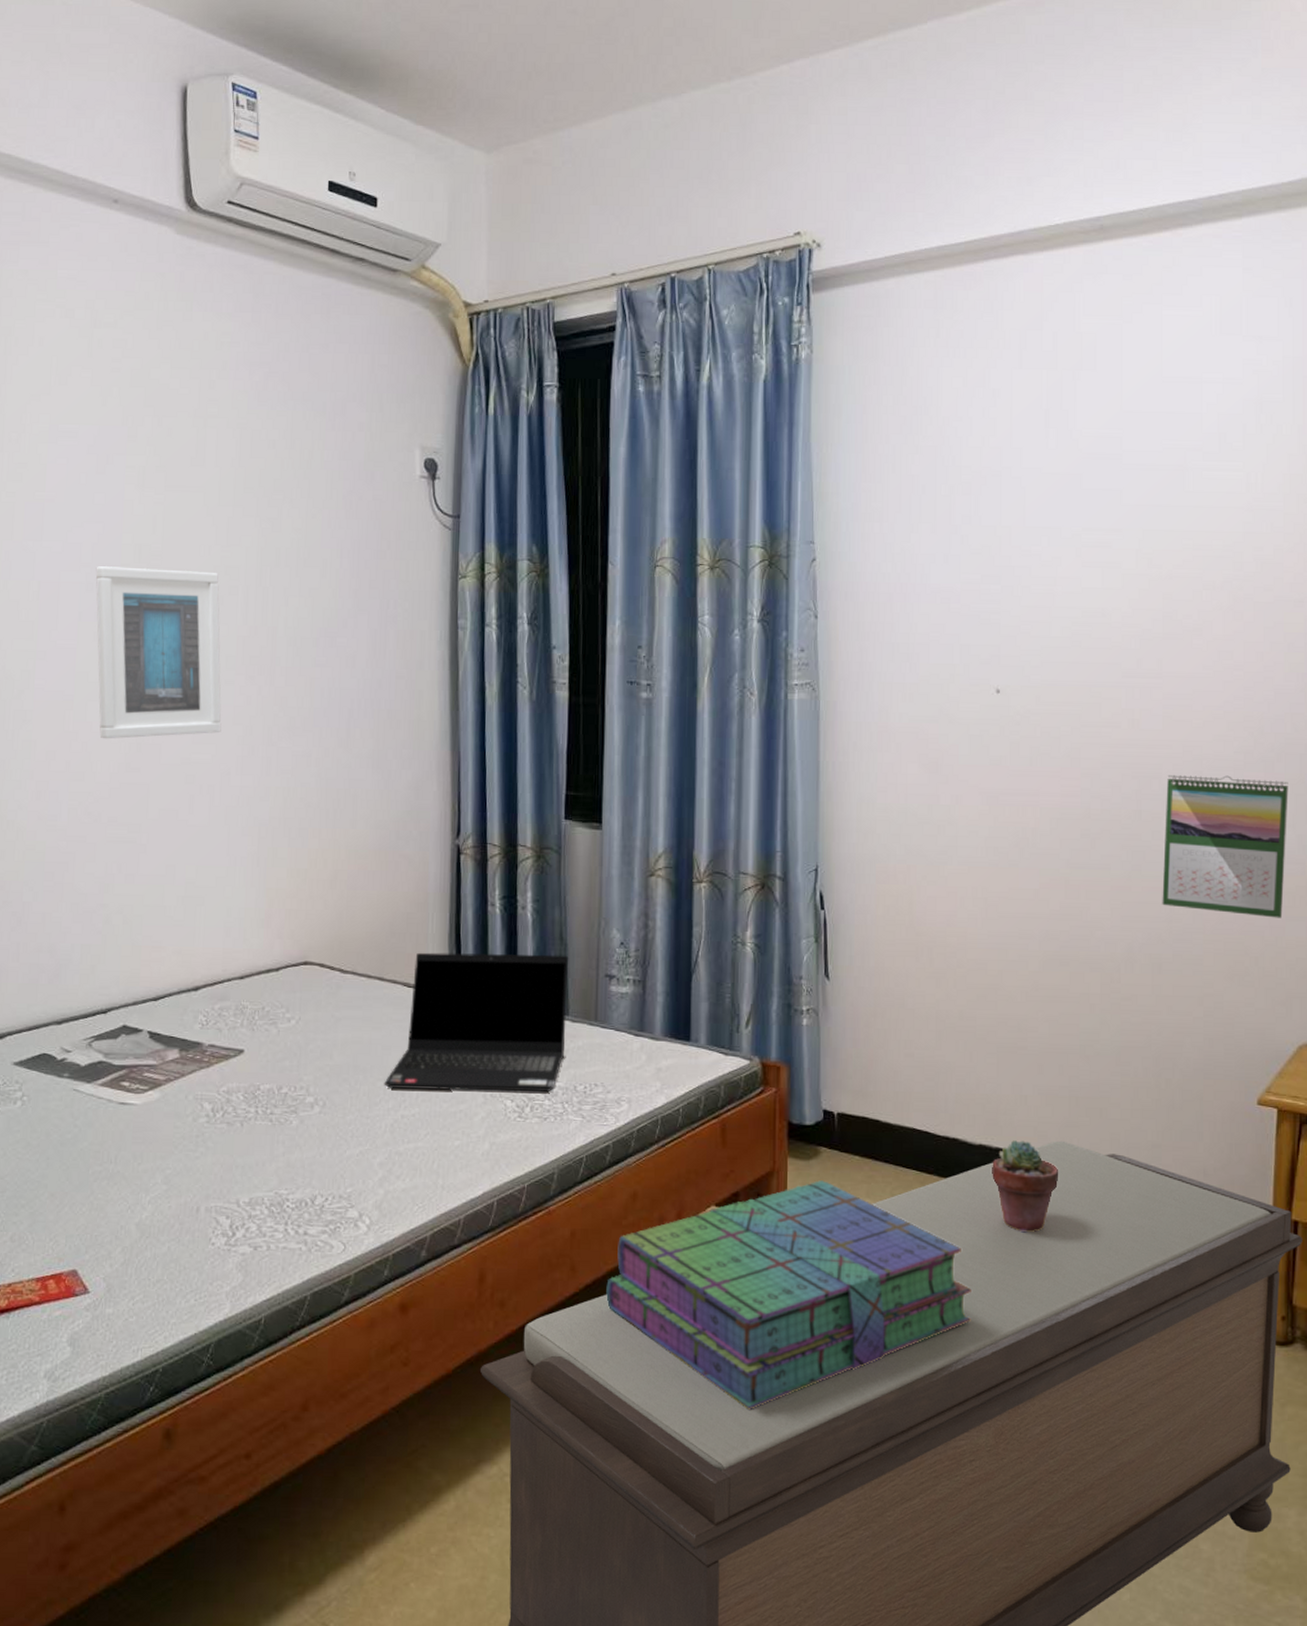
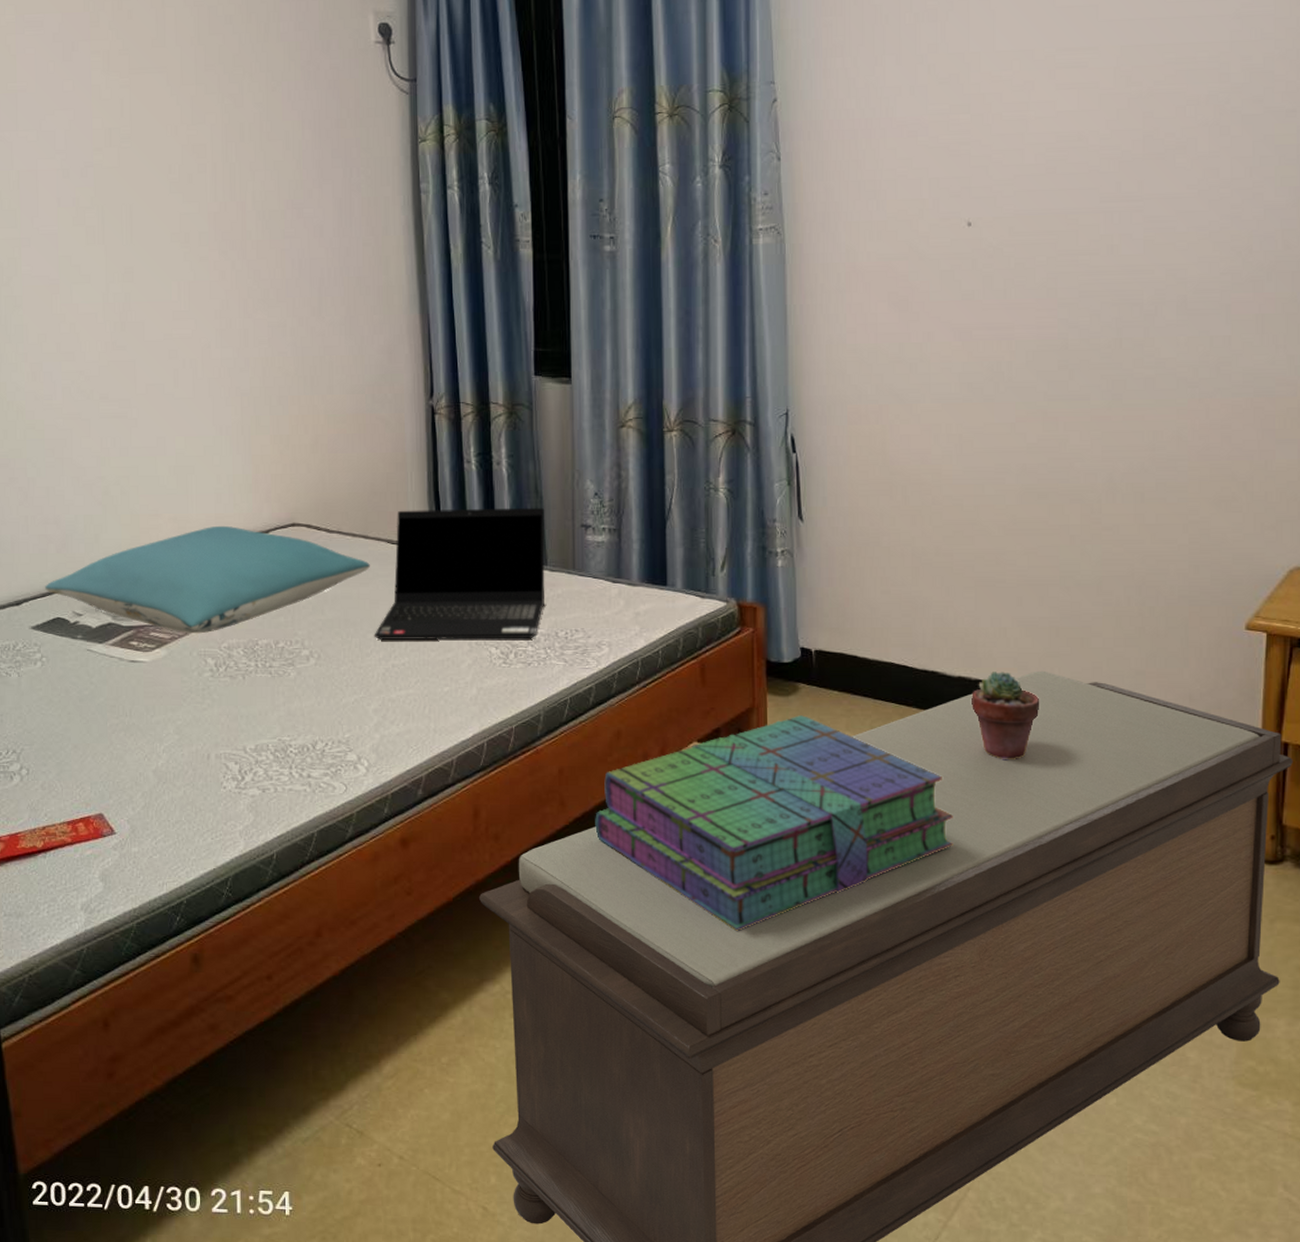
pillow: none [32,961,384,1076] -> present [45,525,370,634]
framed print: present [95,566,222,739] -> none [70,151,199,320]
calendar: present [1162,775,1288,918] -> none [1144,298,1279,442]

